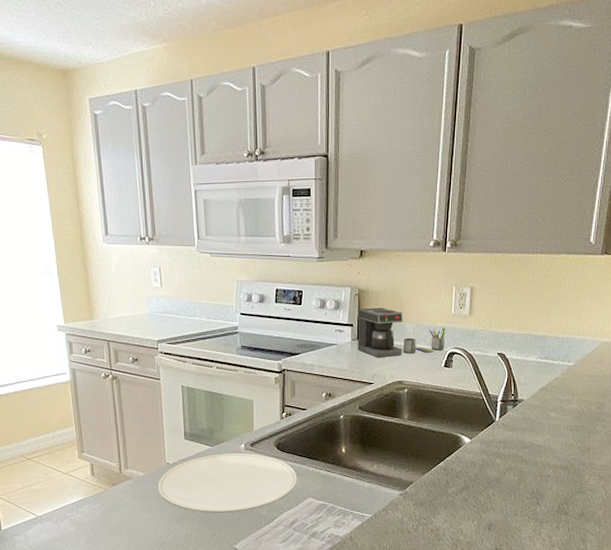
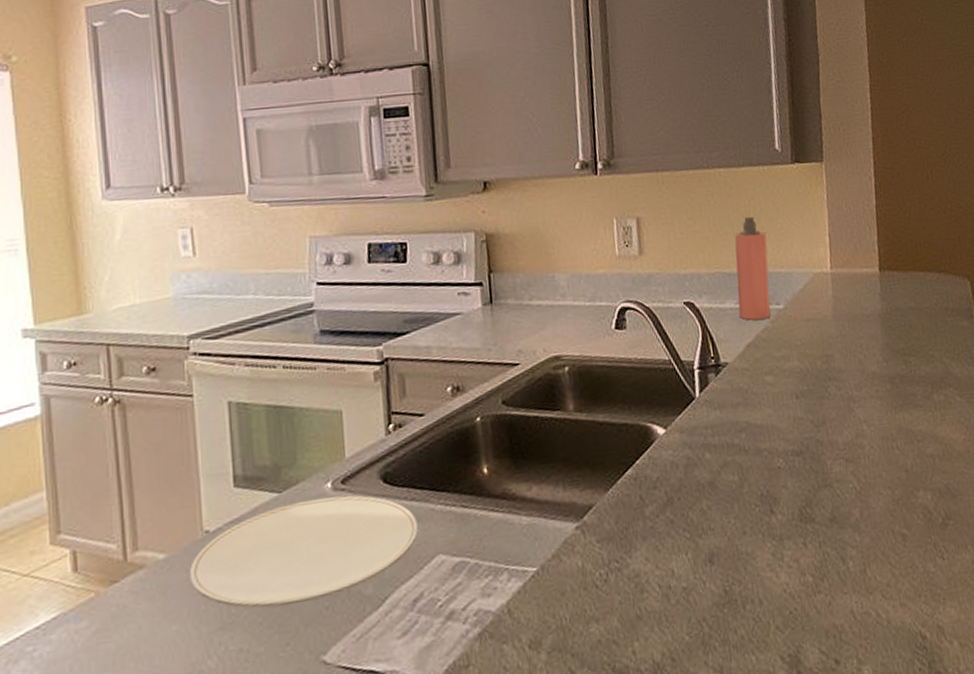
coffee maker: present [357,307,447,358] -> none [488,255,612,327]
spray bottle: none [538,293,570,372] -> present [734,216,771,320]

